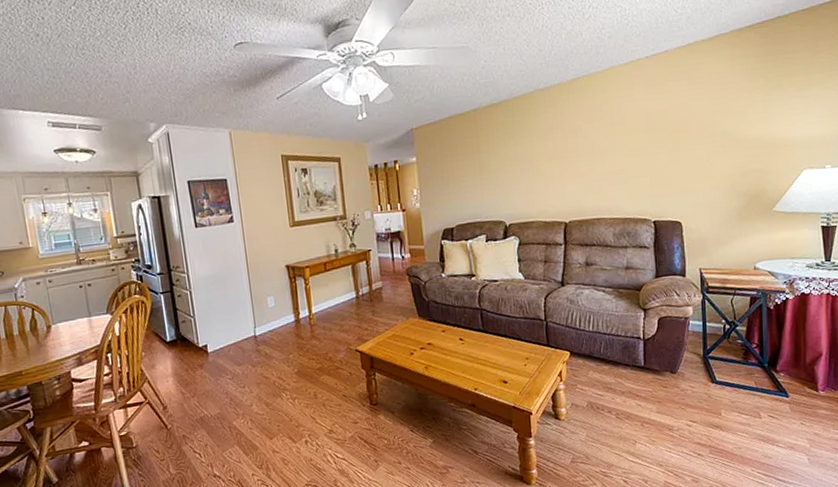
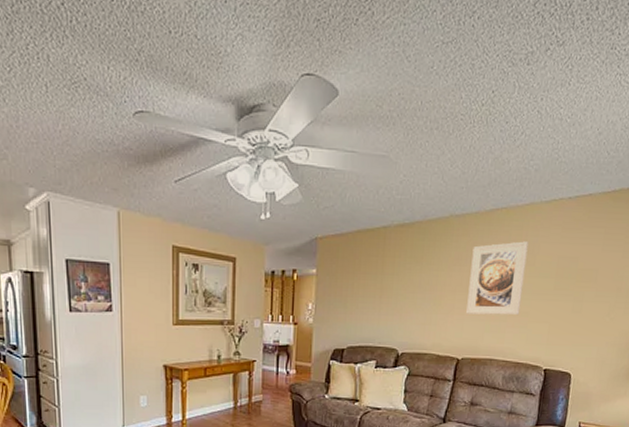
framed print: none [561,103,619,179] -> present [466,241,529,316]

